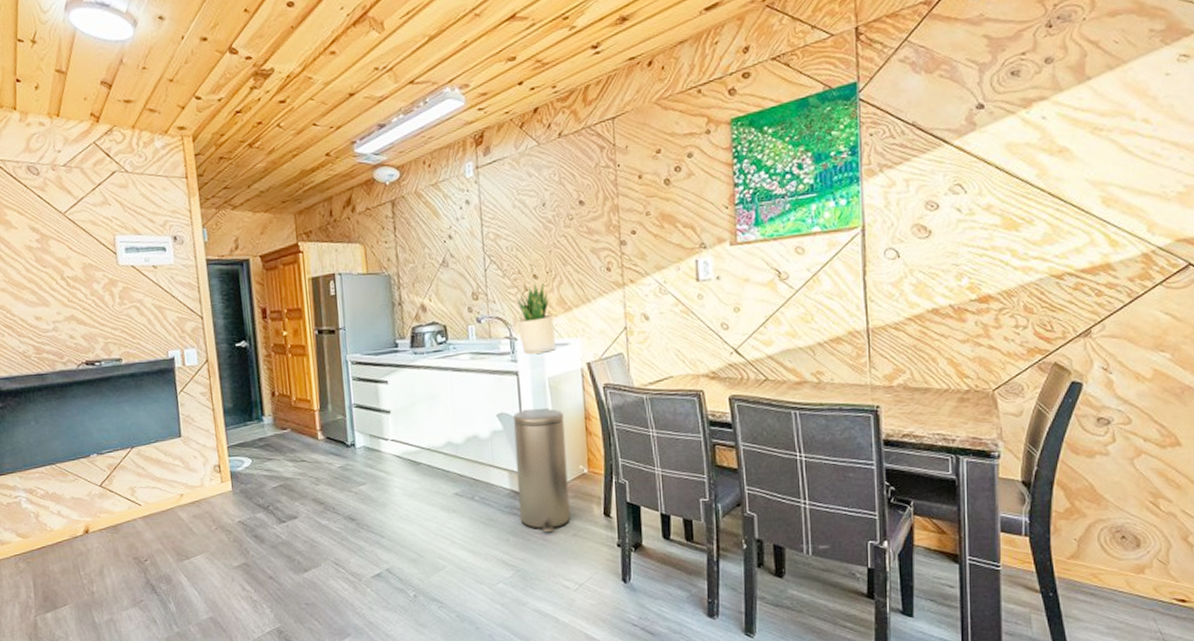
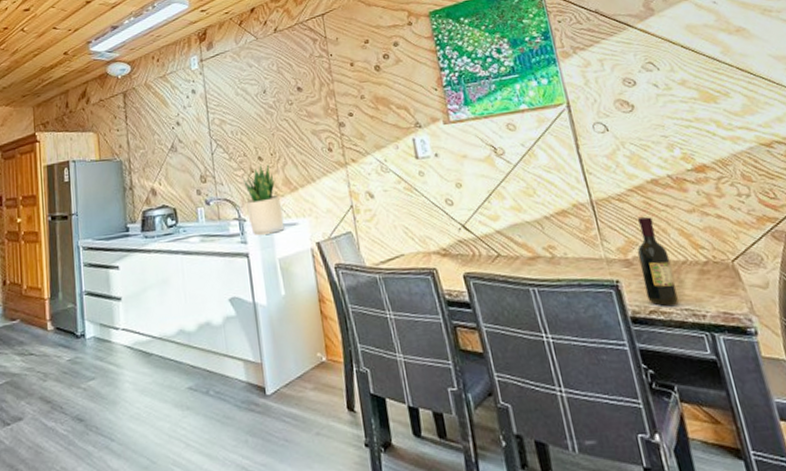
pedal bin: present [512,407,570,533] -> none [245,290,312,432]
wine bottle: none [902,346,934,430] -> present [637,217,680,306]

